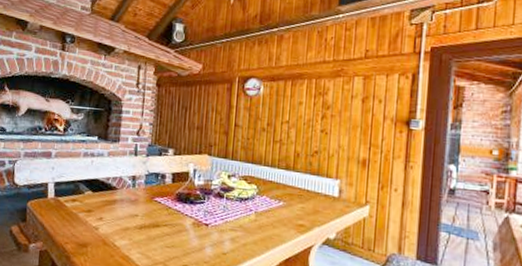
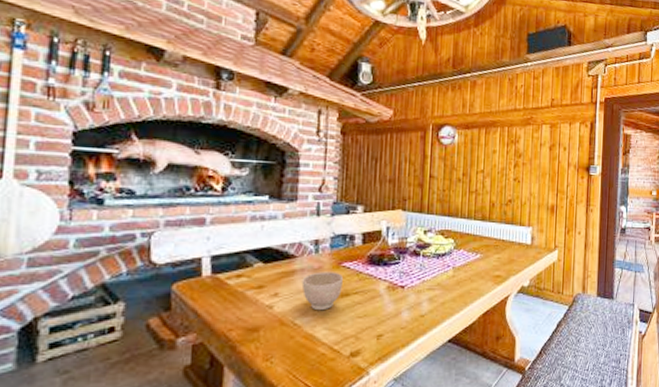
bowl: none [121,203,155,237] -> present [301,271,343,311]

